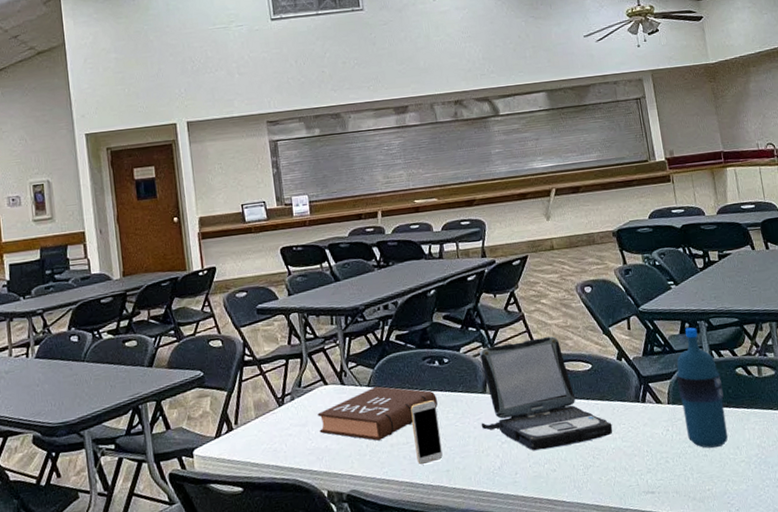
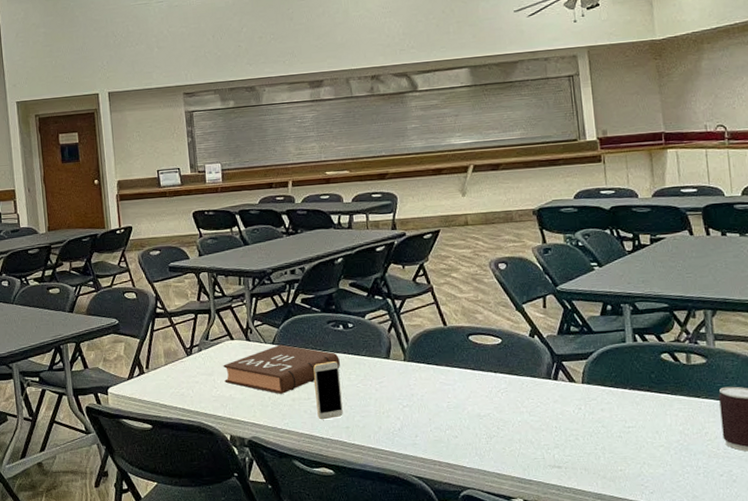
laptop: present [480,336,613,451] -> none [383,309,520,417]
water bottle: present [676,327,729,448] -> none [594,310,647,431]

